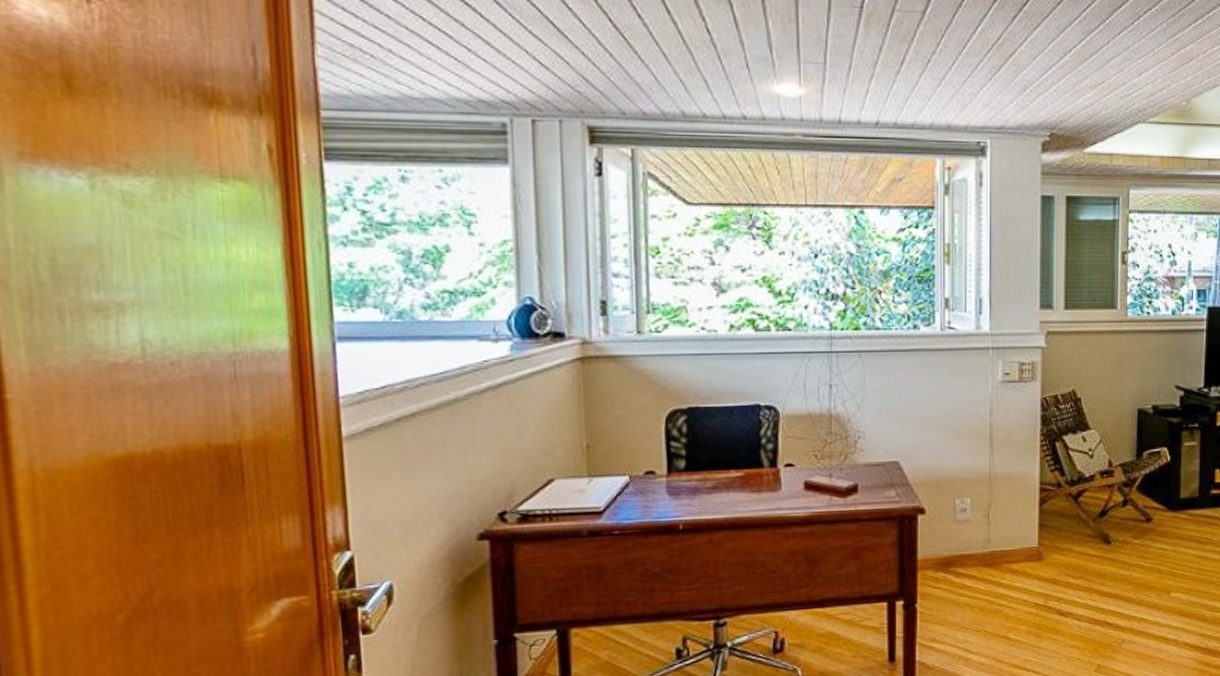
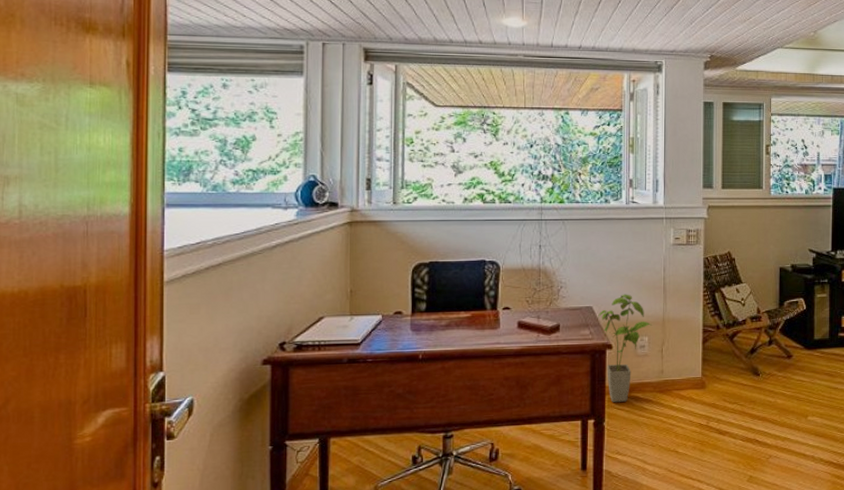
house plant: none [906,445,975,579] -> present [598,294,652,402]

